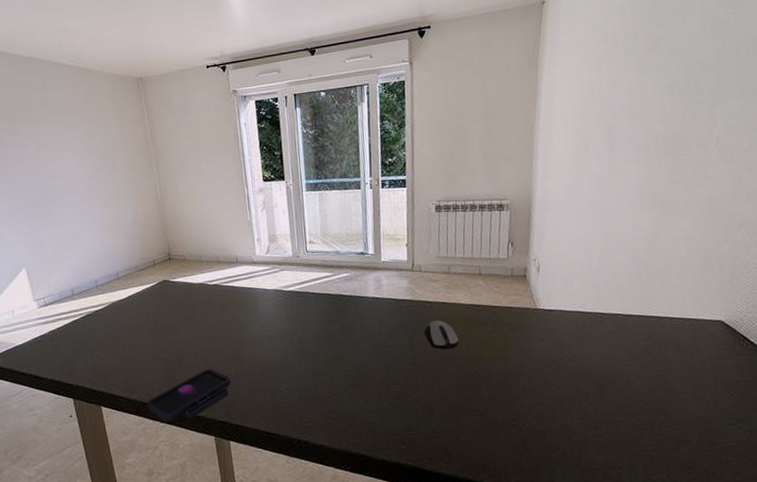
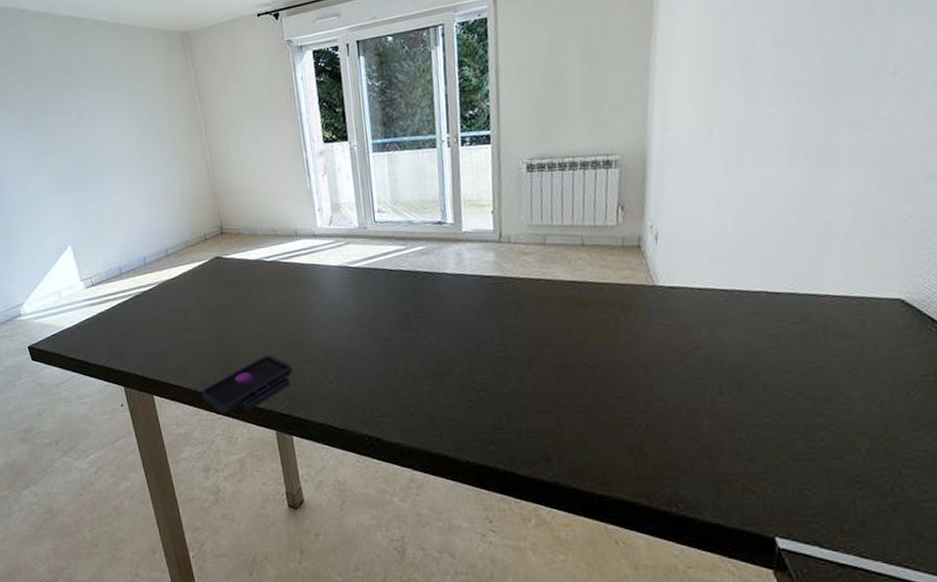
computer mouse: present [424,321,459,350] -> none [515,300,558,335]

